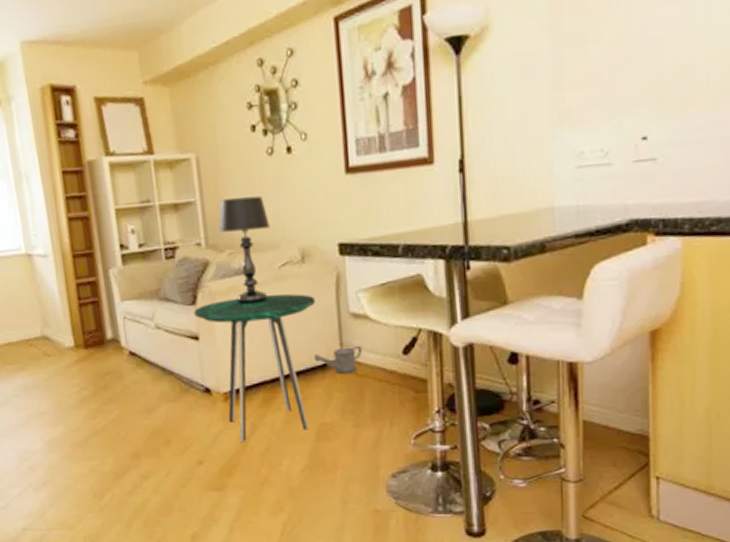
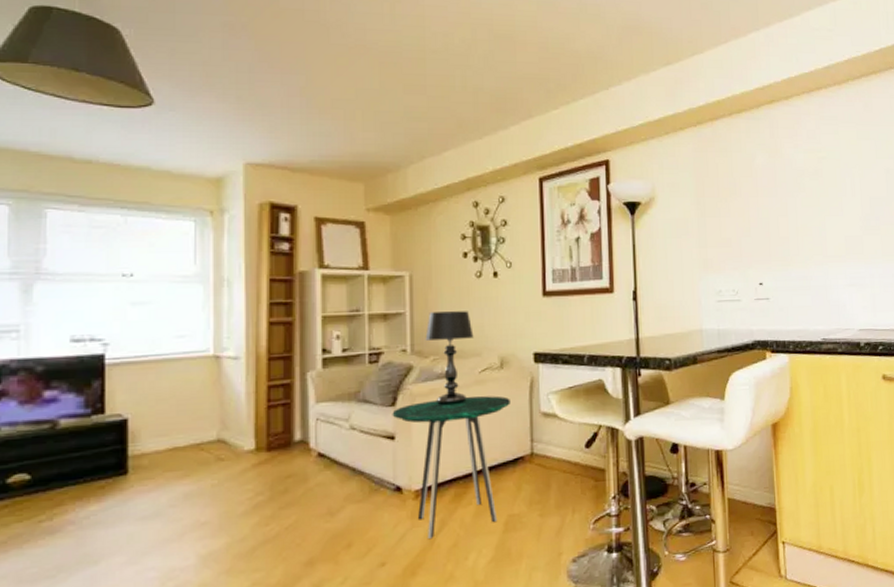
watering can: present [313,345,362,374] -> none [506,441,550,467]

